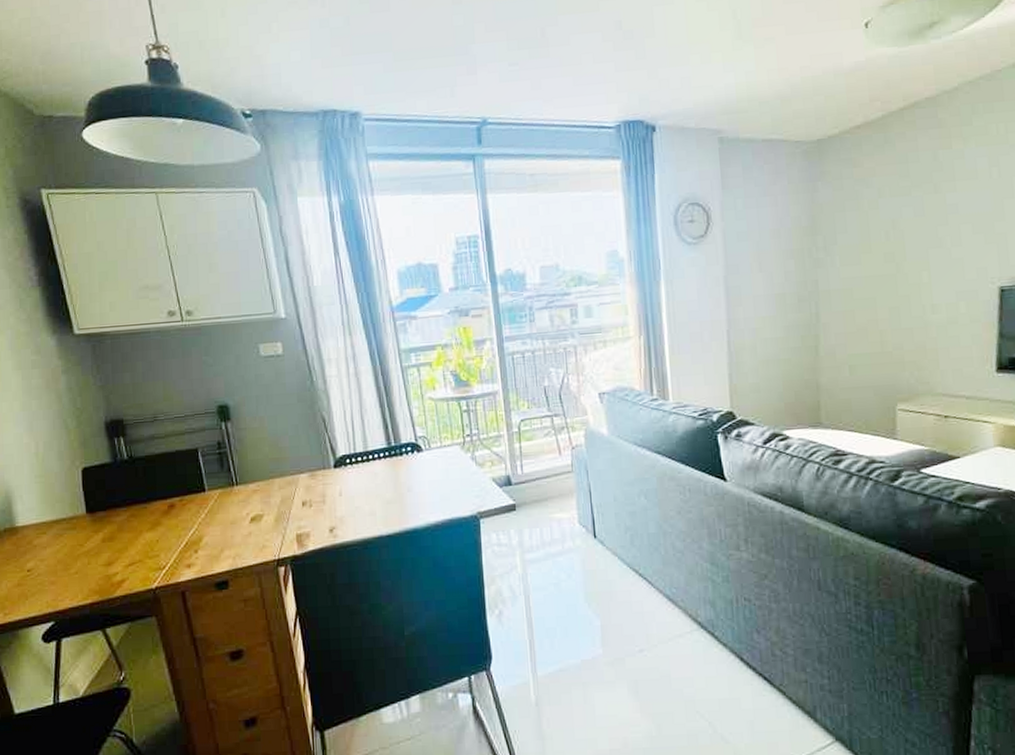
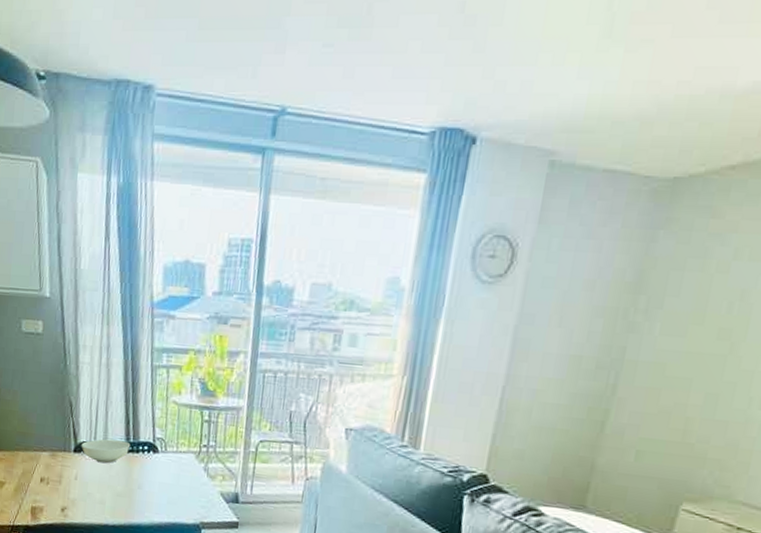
bowl: none [341,446,393,474] -> present [81,439,131,464]

